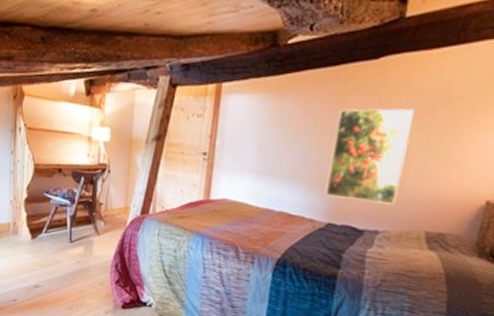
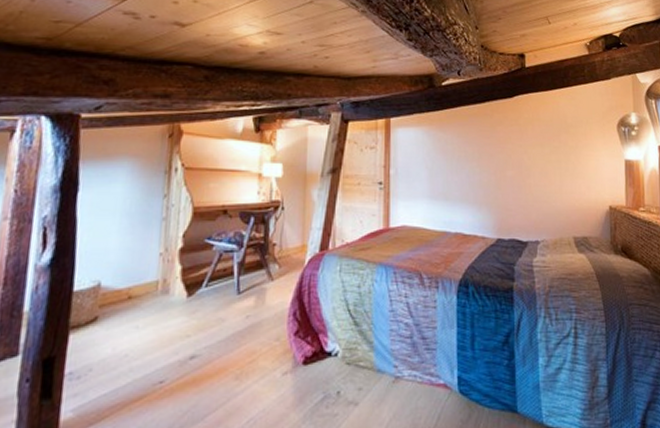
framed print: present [325,108,414,205] -> none [490,136,547,216]

